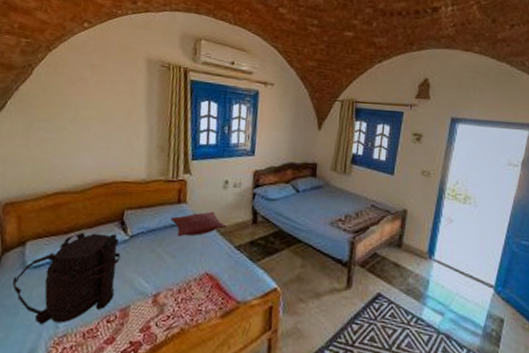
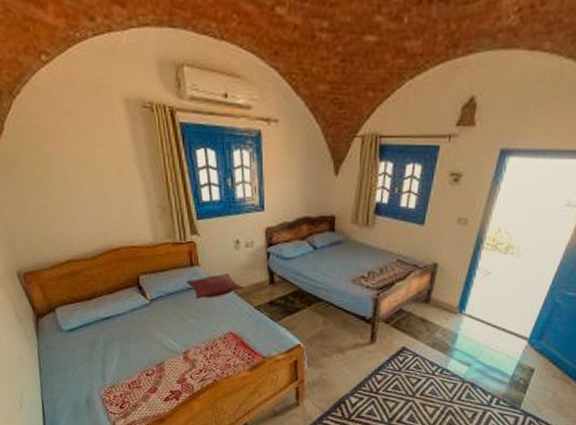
backpack: present [12,232,121,324] -> none [53,298,148,377]

